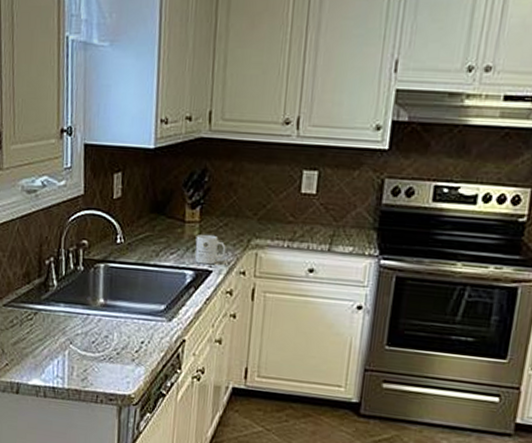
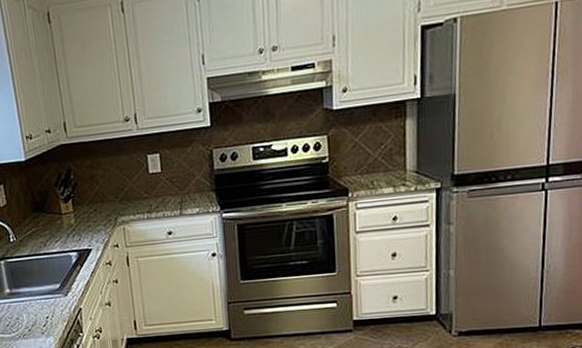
mug: present [194,234,226,265] -> none [73,220,100,246]

